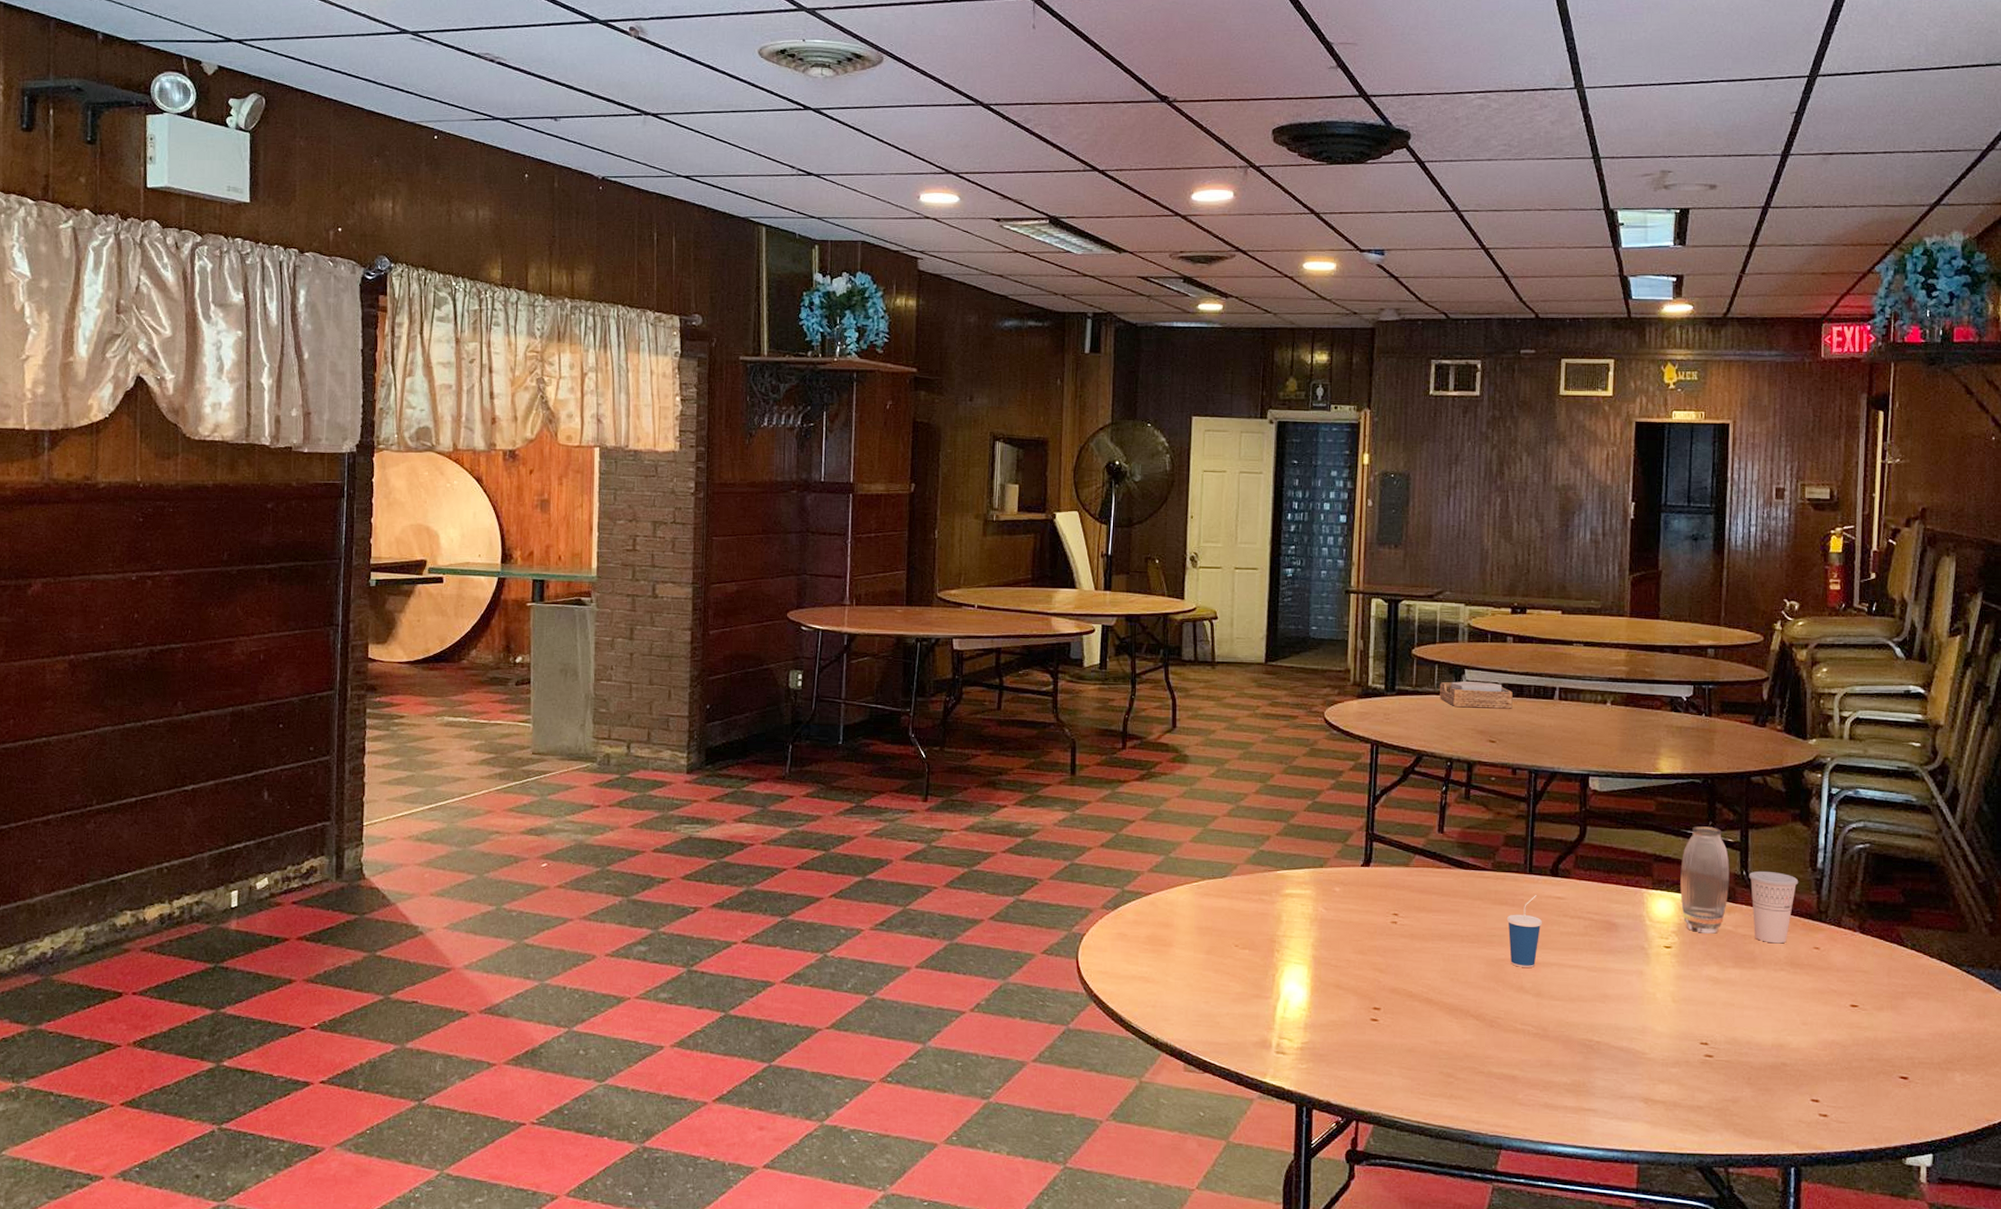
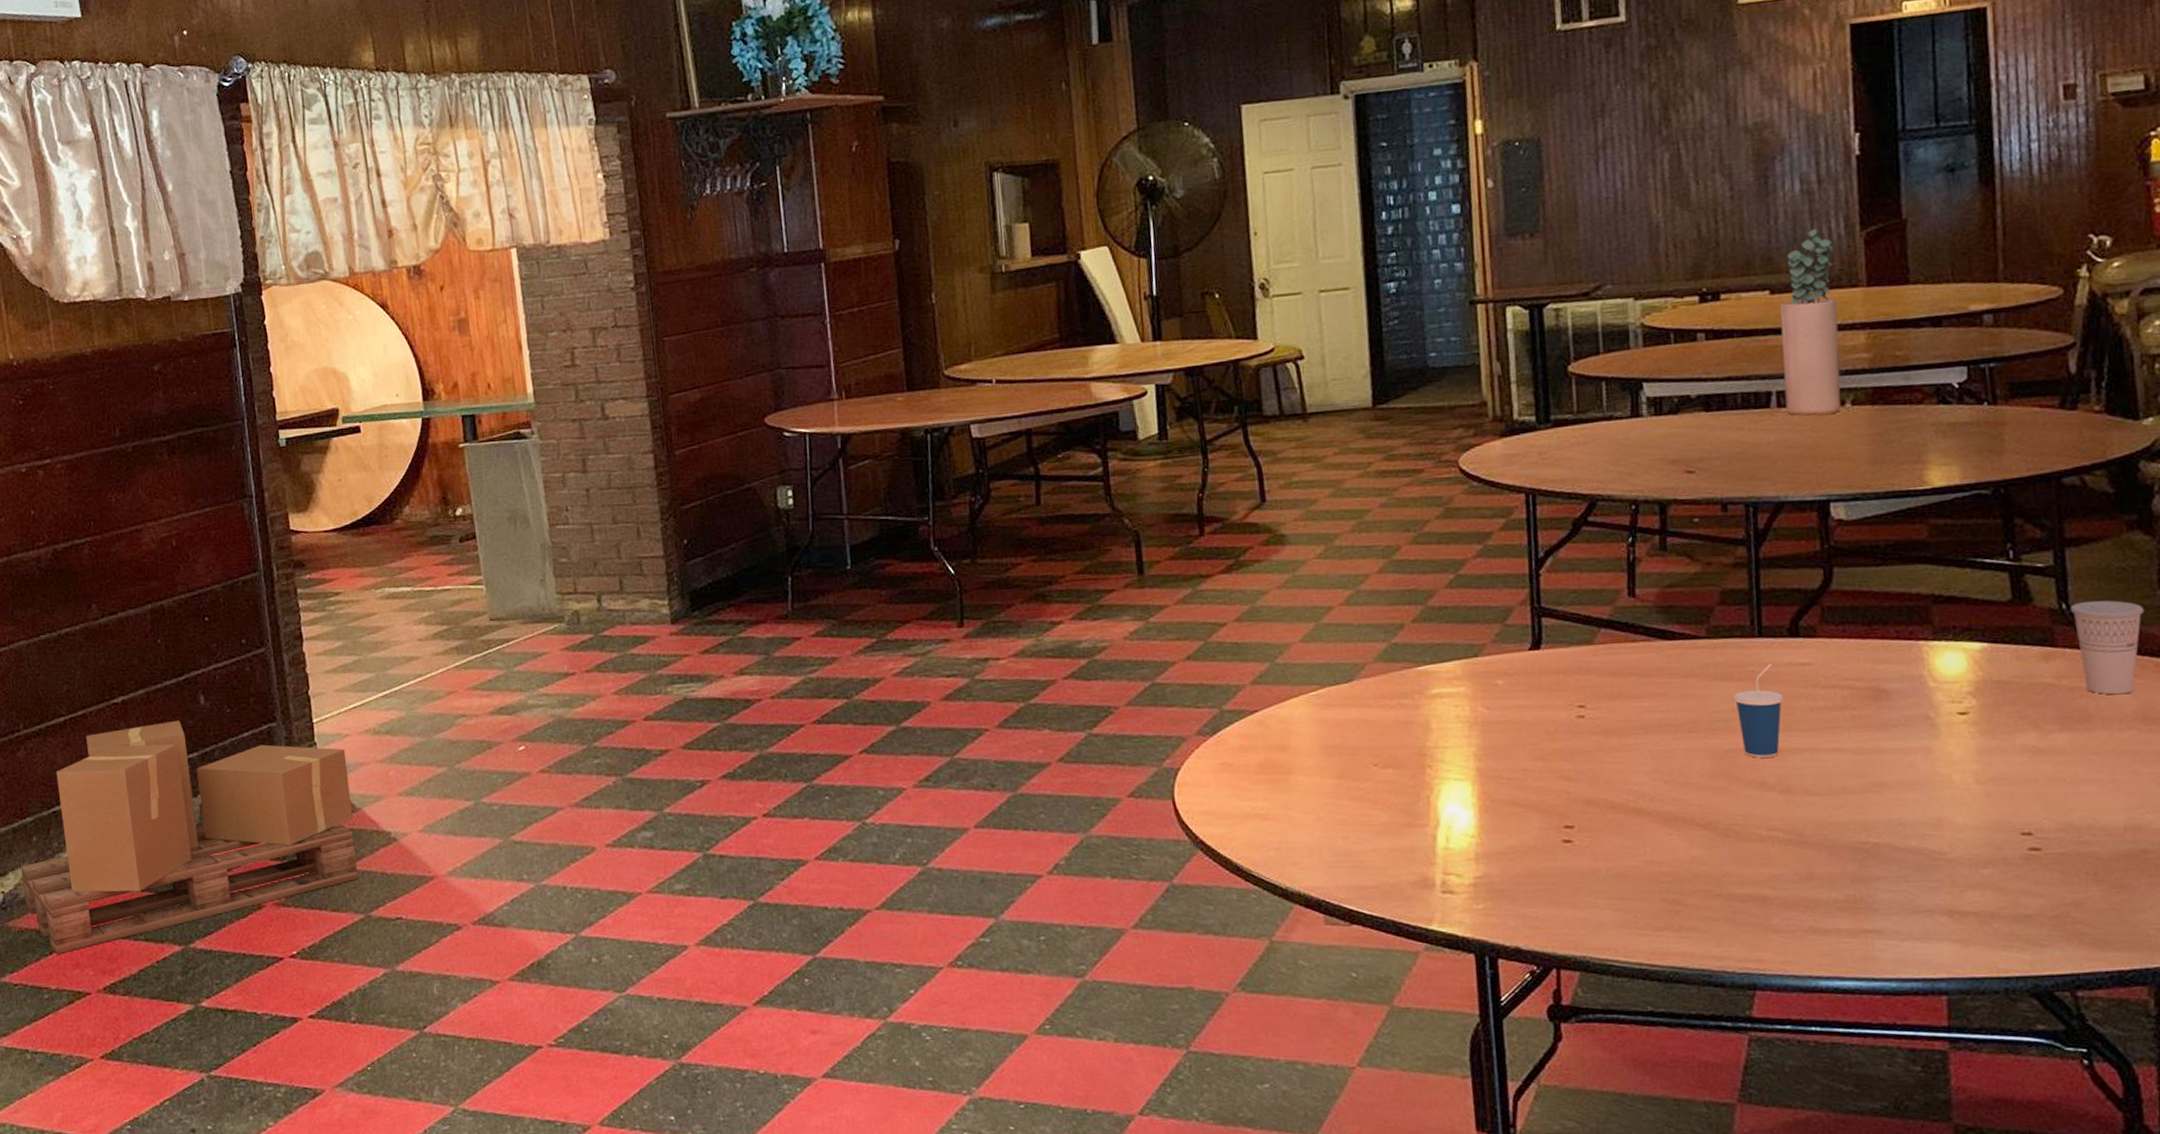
cardboard boxes: none [72,810,389,1009] -> present [20,720,359,955]
napkin holder: present [1440,680,1513,710] -> none [1610,395,1714,434]
vase: none [1565,563,1610,710] -> present [1780,220,1842,416]
vase: present [1680,826,1730,934] -> none [1971,550,2044,691]

